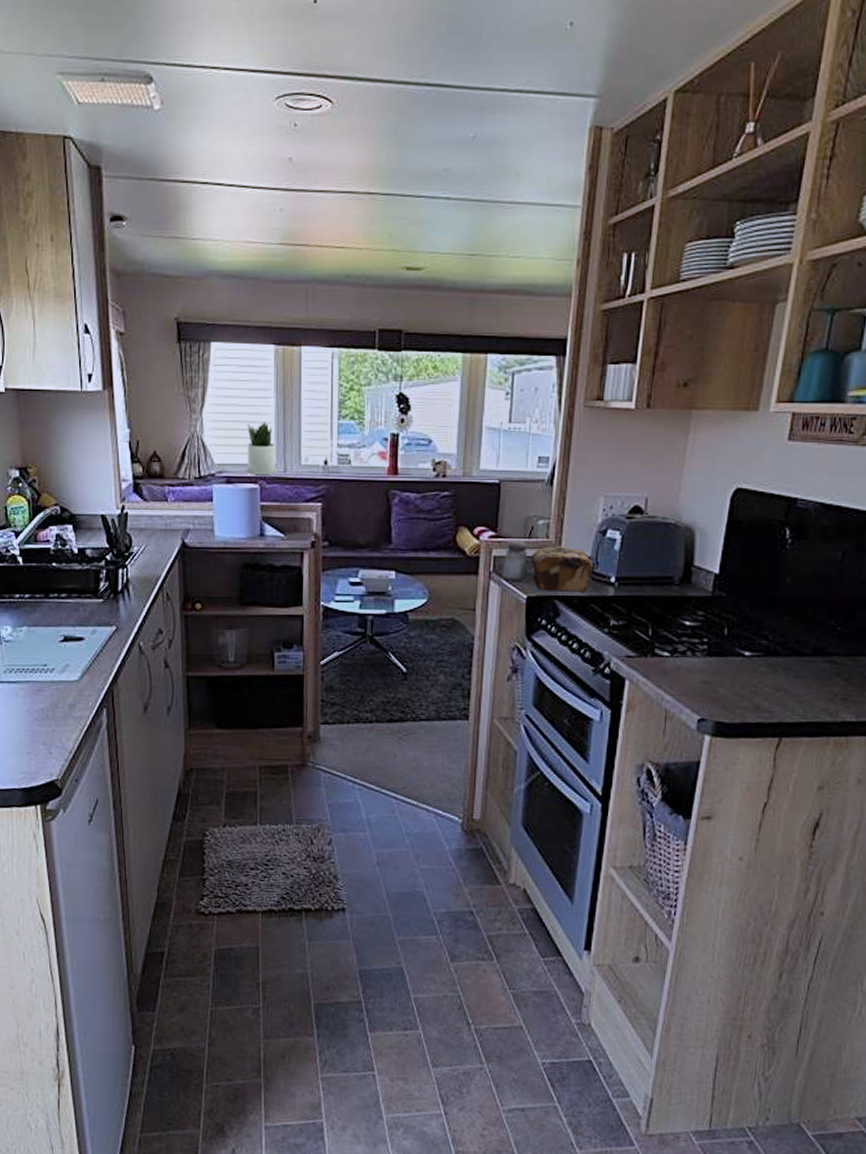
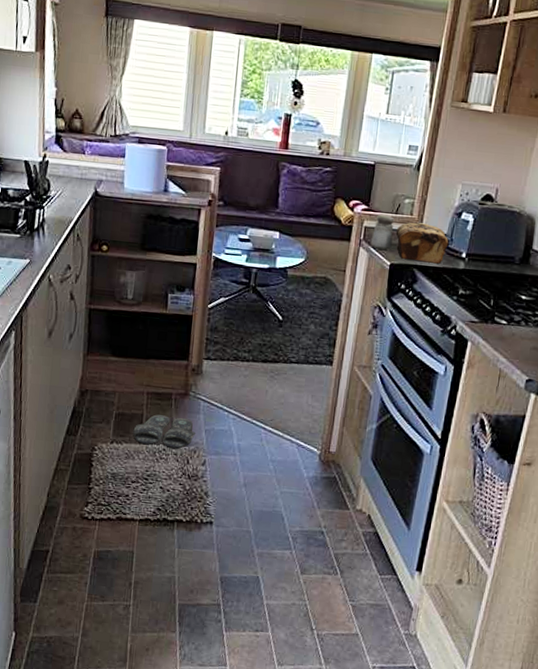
planter: present [245,422,279,475] -> none [156,93,185,140]
slippers: none [247,791,318,829] -> present [133,414,195,449]

